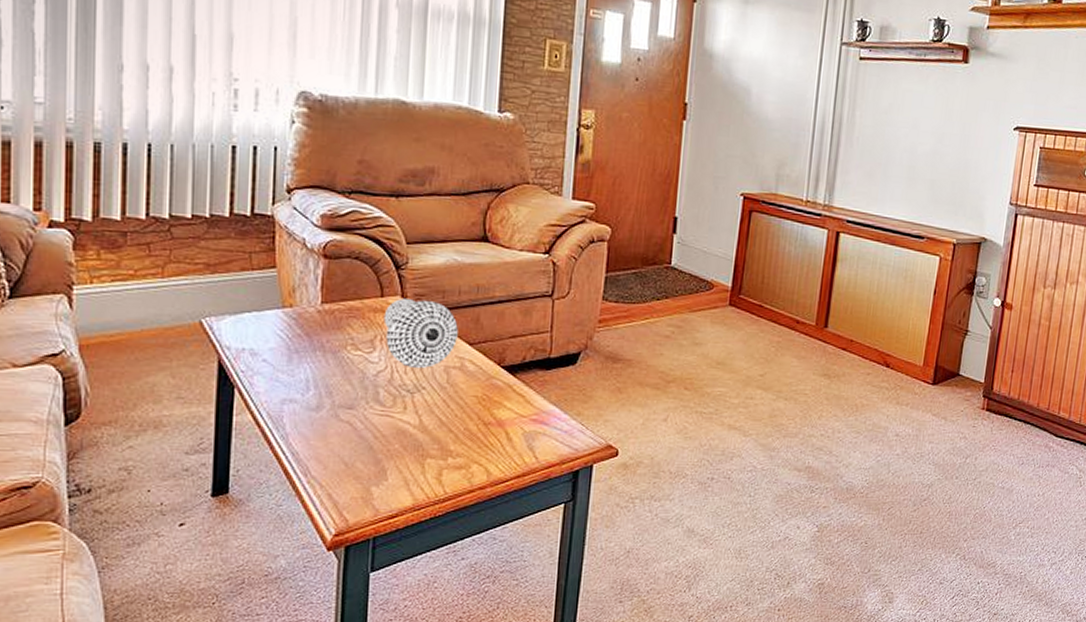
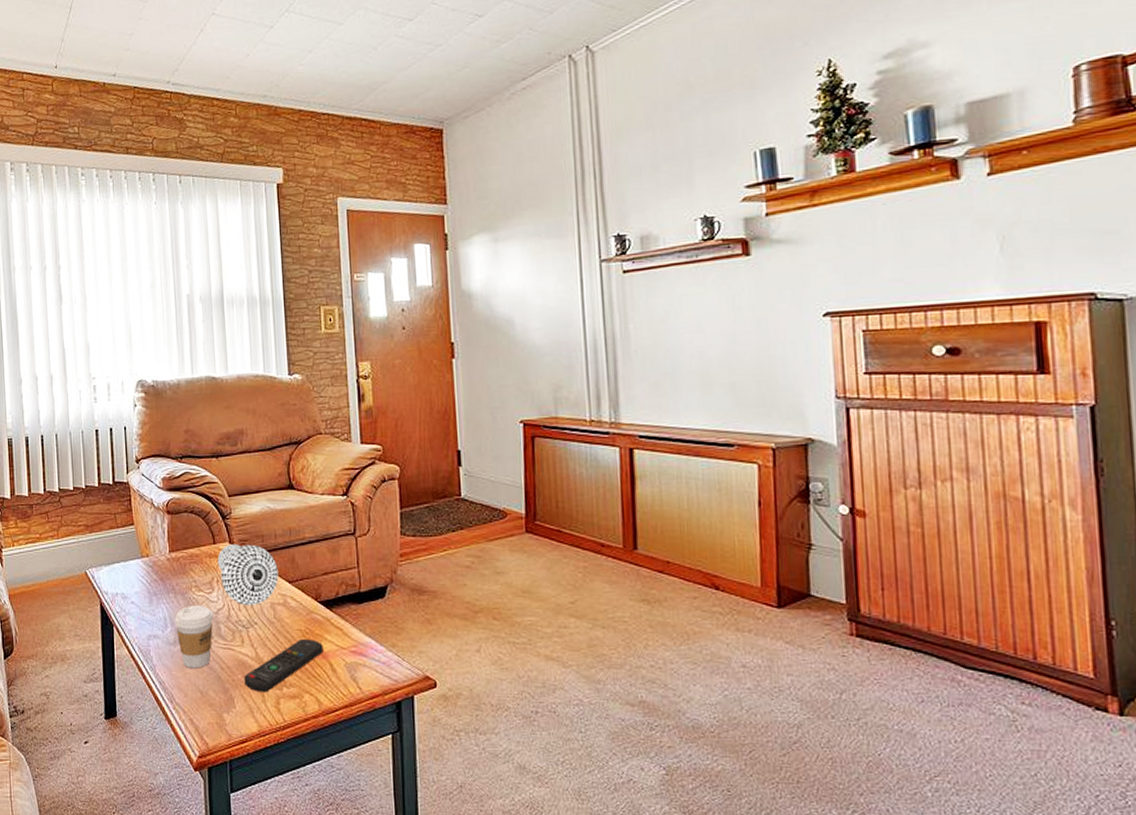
coffee cup: none [320,365,372,437] -> present [175,605,214,669]
remote control: none [402,405,501,463] -> present [244,638,323,693]

